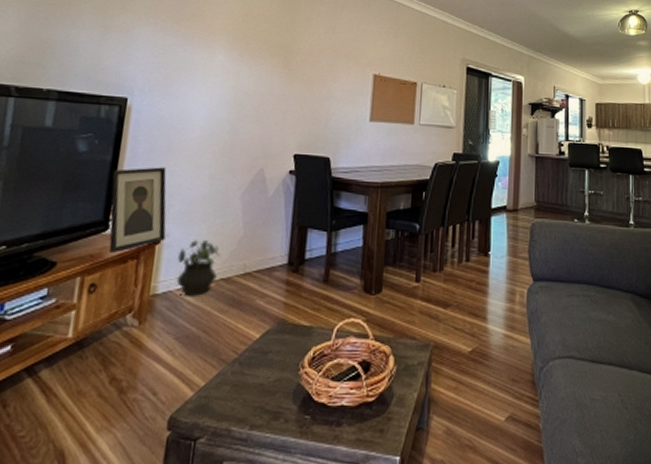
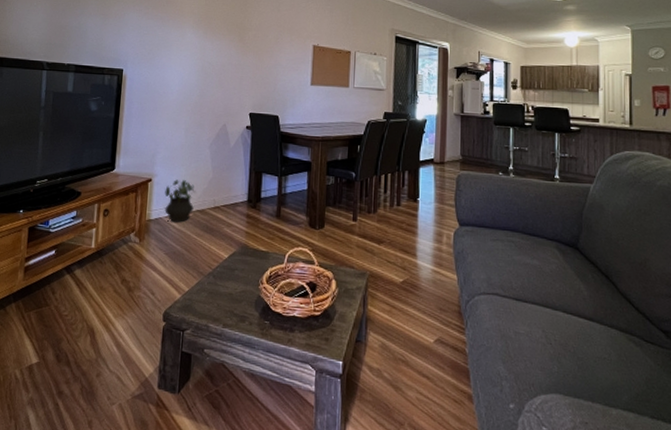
picture frame: present [109,167,167,253] -> none [114,122,156,187]

